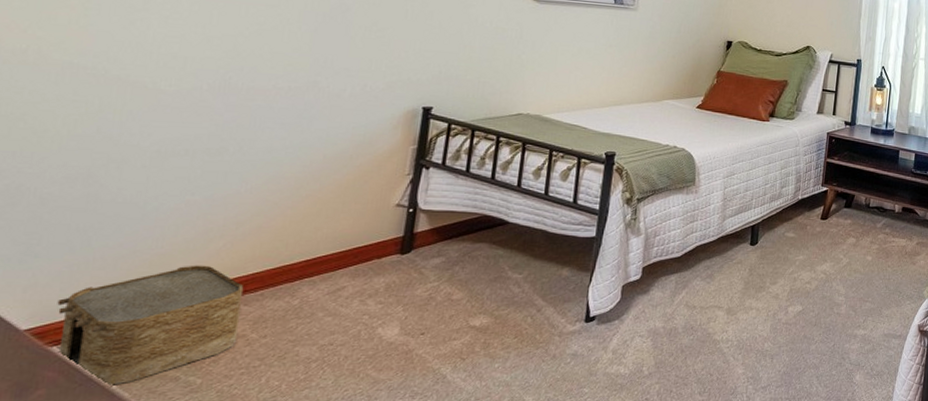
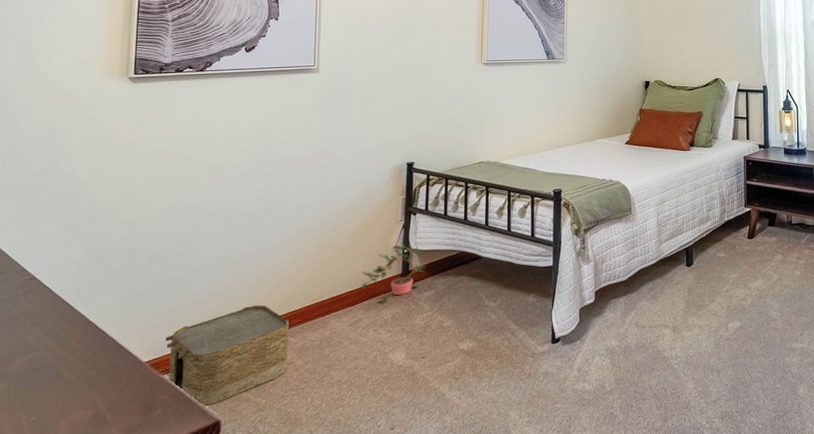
potted plant: none [346,201,437,270] -> present [360,243,426,303]

